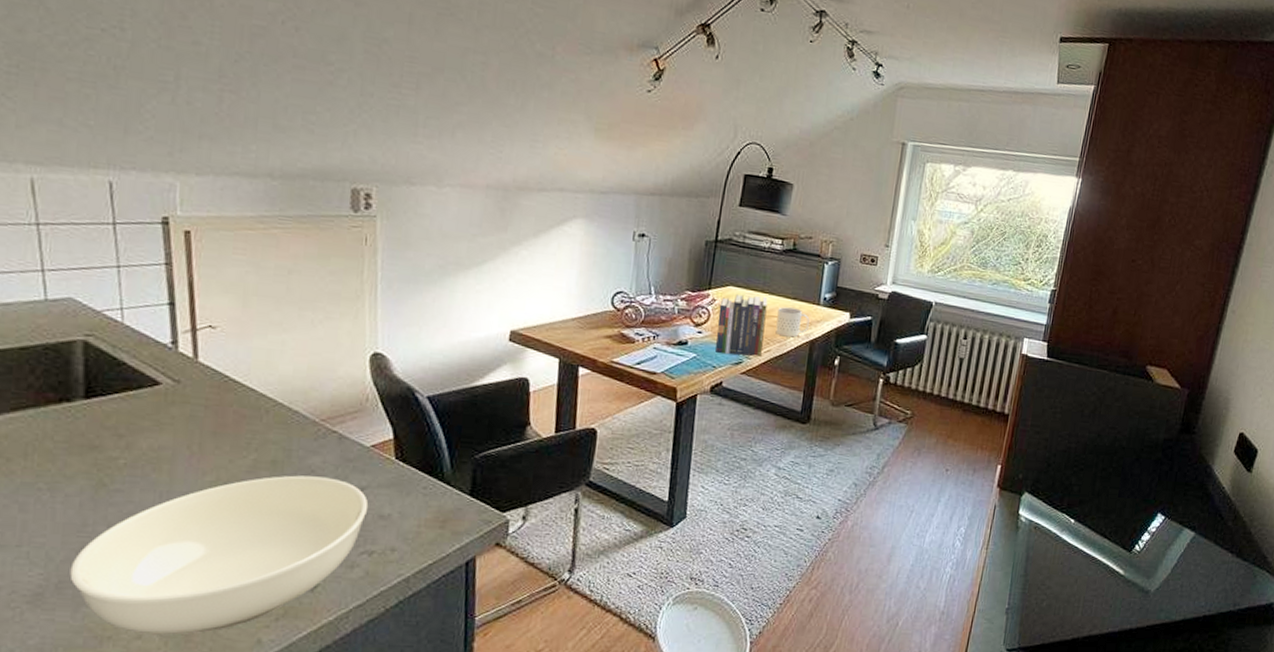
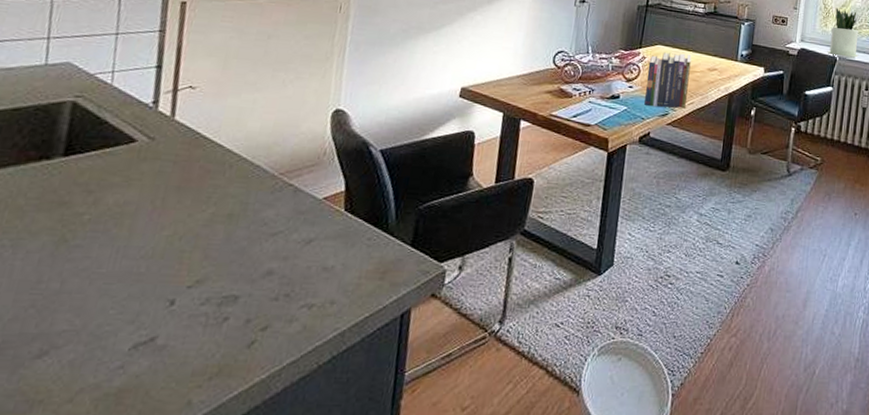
bowl: present [69,475,369,635] -> none [14,228,315,398]
mug: present [775,307,810,338] -> none [698,63,728,91]
planter: none [922,245,960,303] -> present [827,7,859,58]

